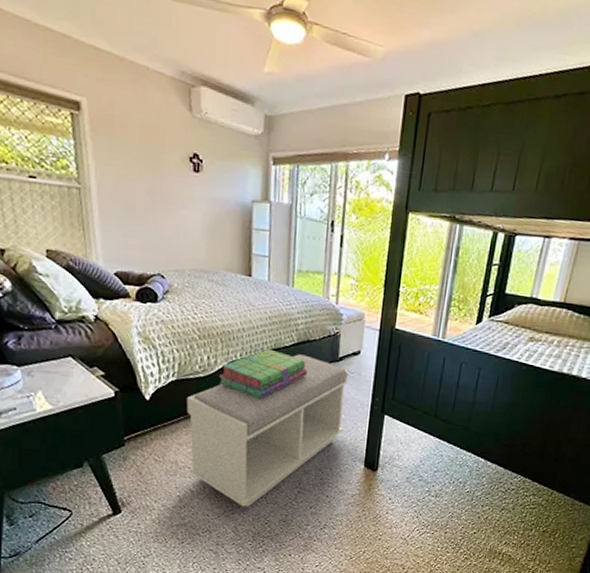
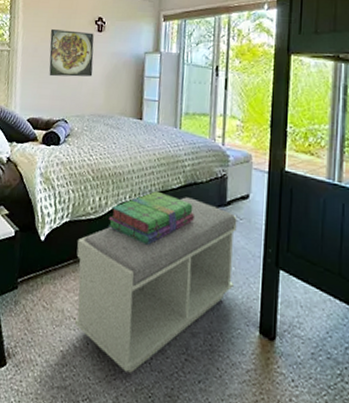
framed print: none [132,164,191,226] -> present [49,29,94,77]

